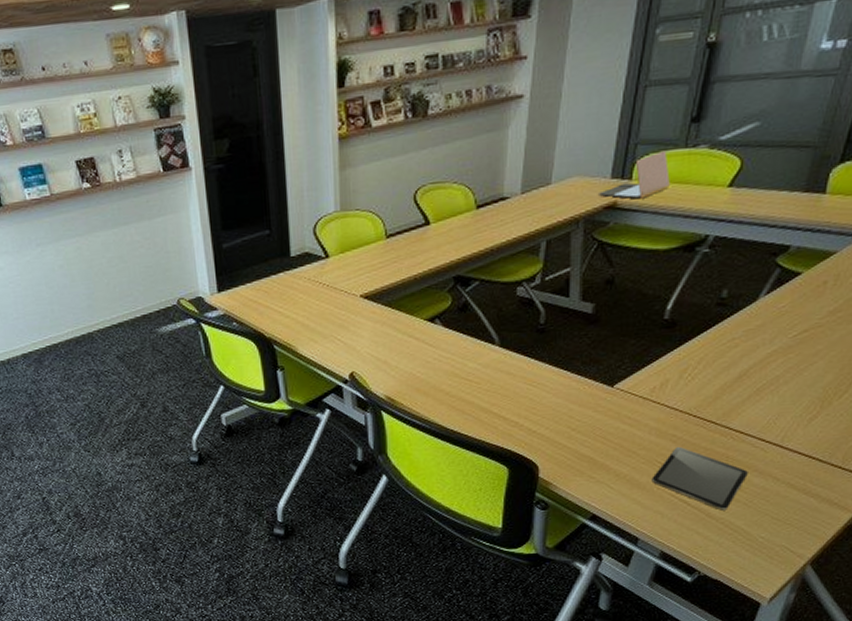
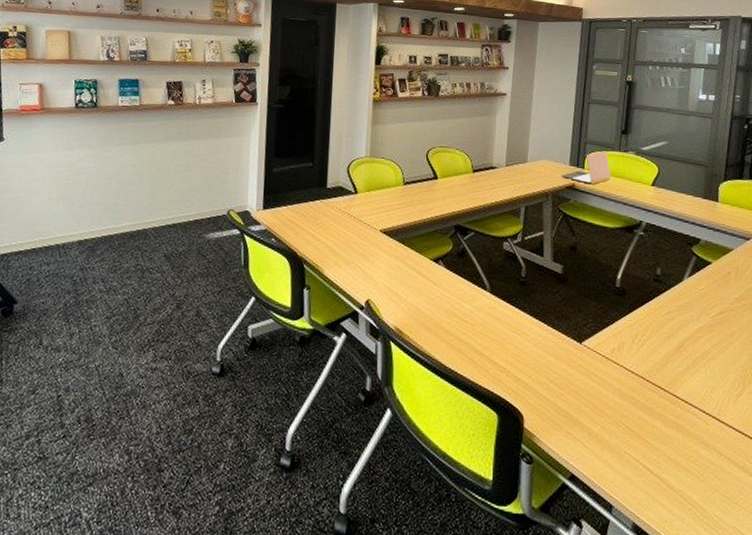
tablet: present [651,446,748,511] -> none [618,409,696,482]

